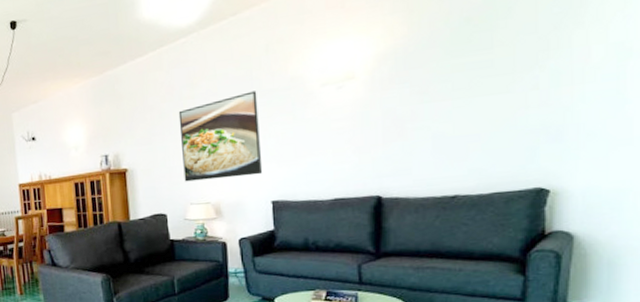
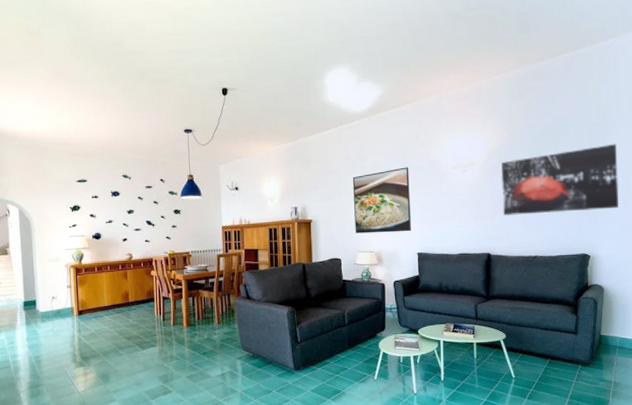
wall art: none [397,20,605,144] -> present [501,144,619,216]

